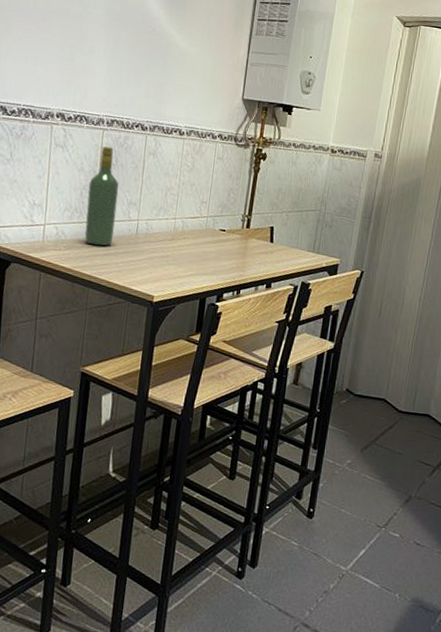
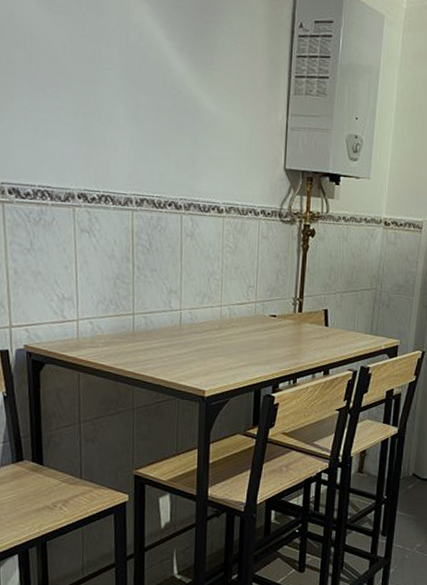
wine bottle: present [84,146,119,246] -> none [122,229,156,340]

